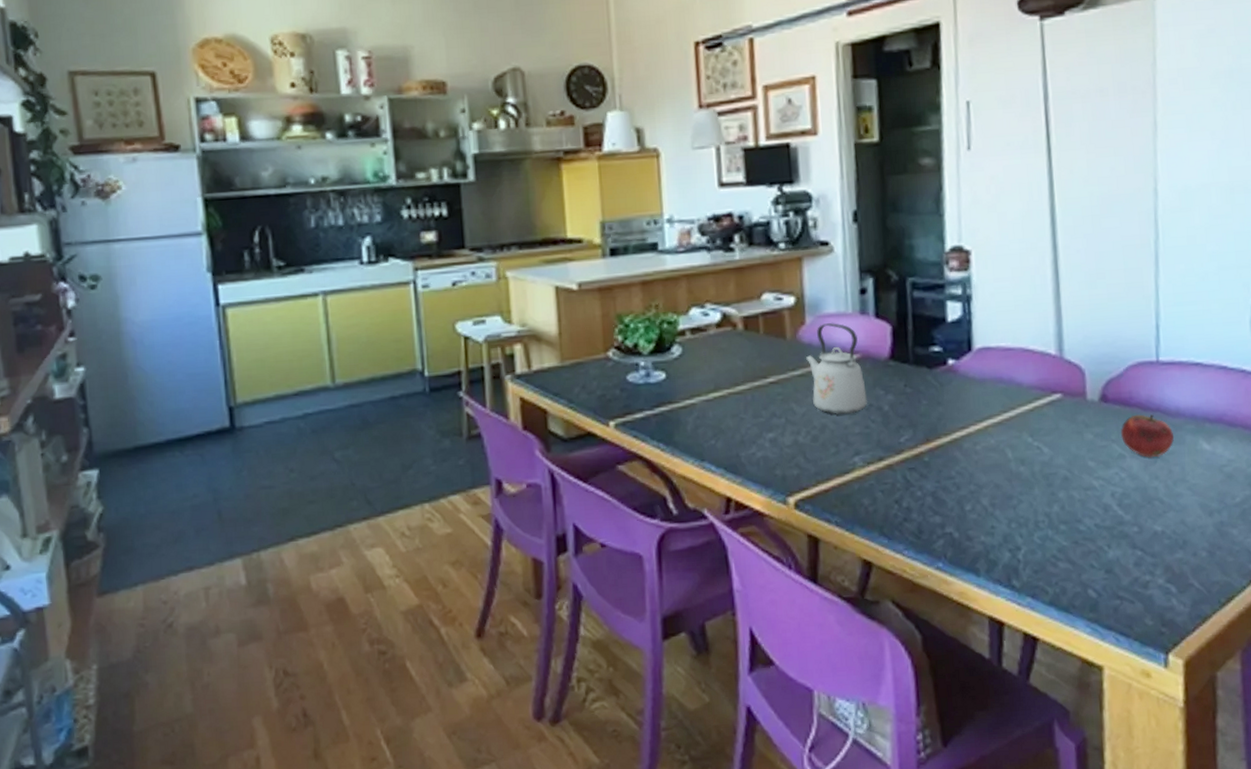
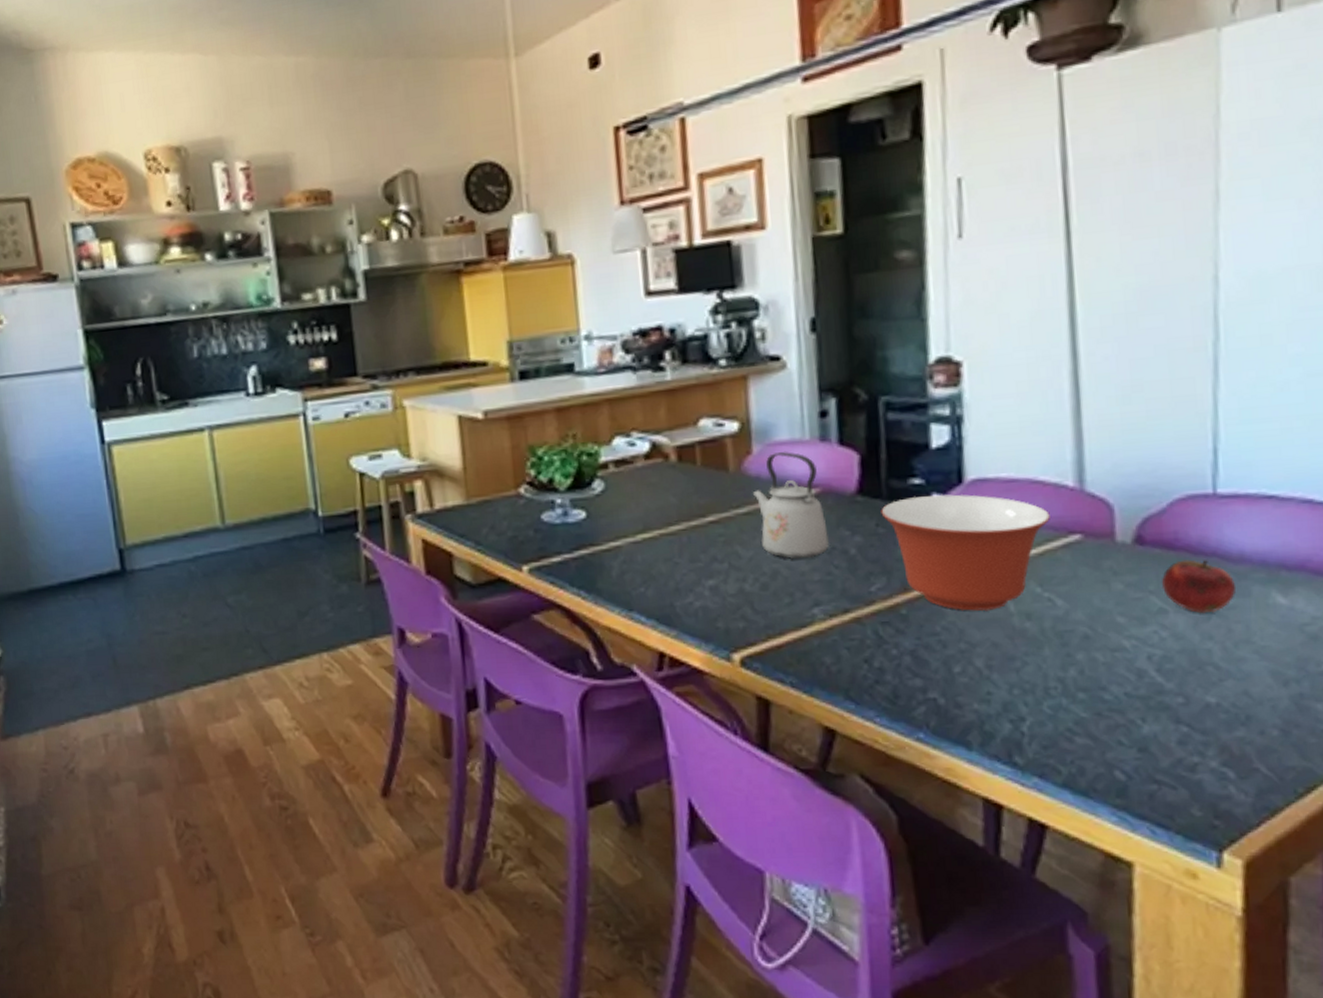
mixing bowl: none [908,360,1038,458] -> present [881,494,1050,611]

